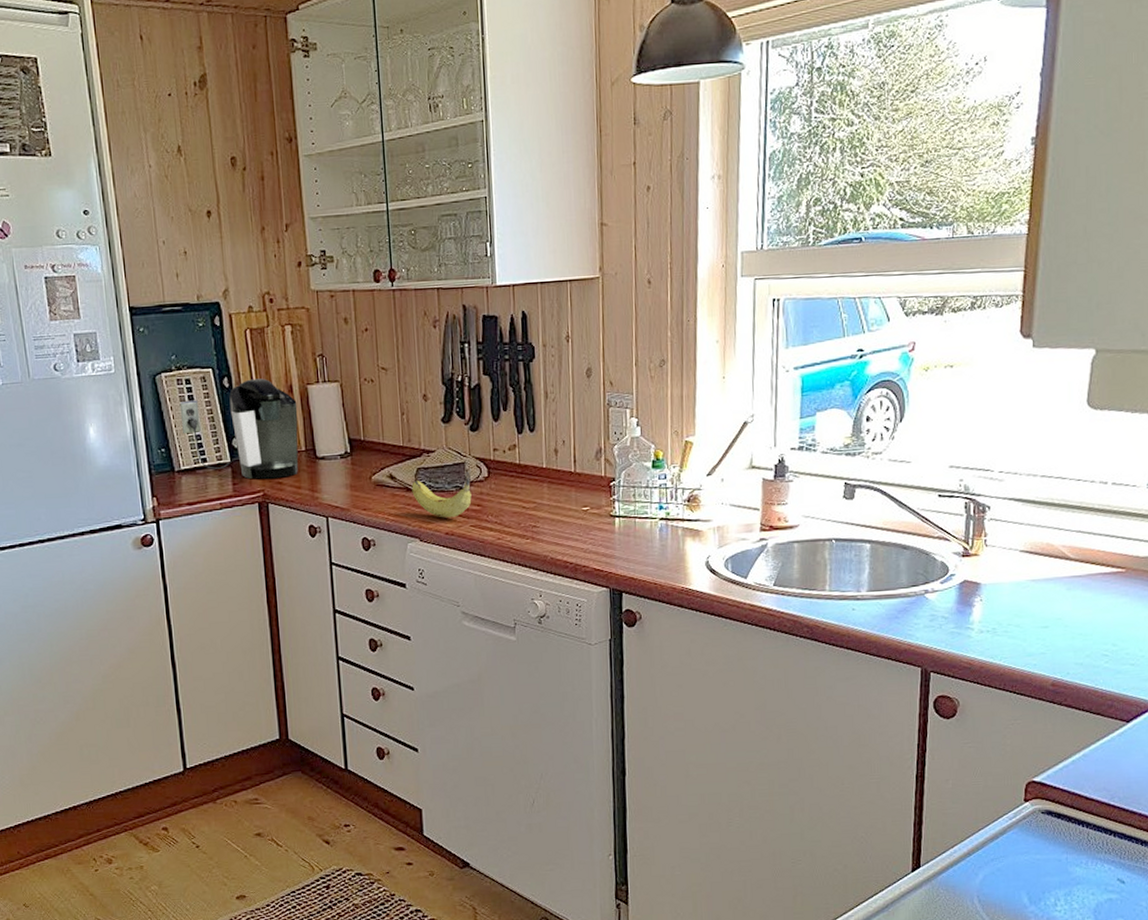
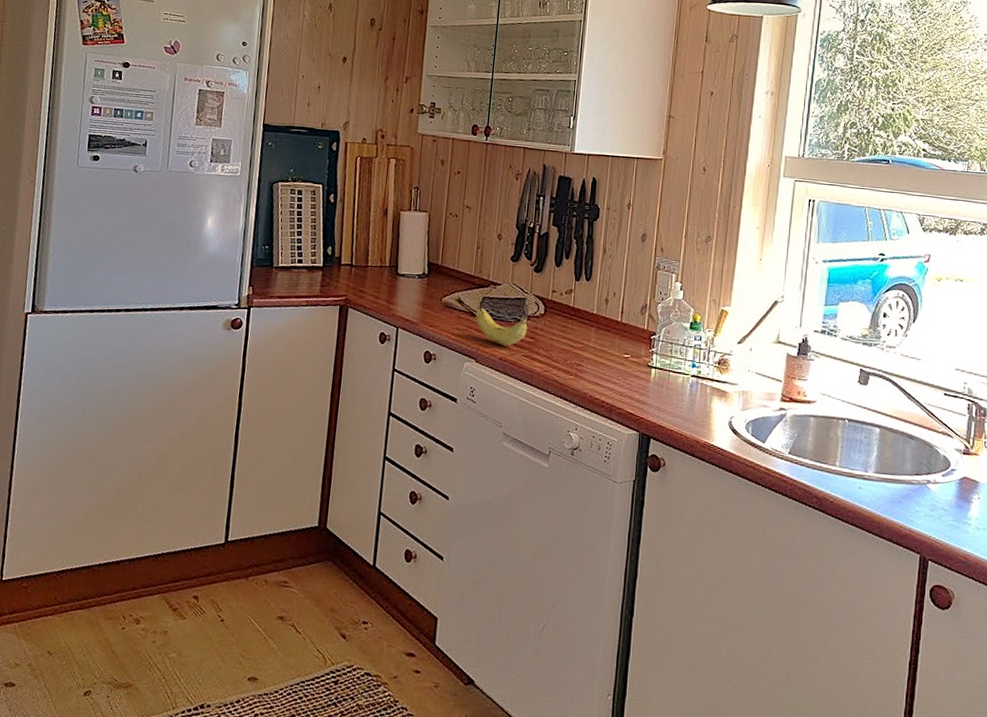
coffee maker: present [179,378,299,479] -> none [287,198,389,287]

